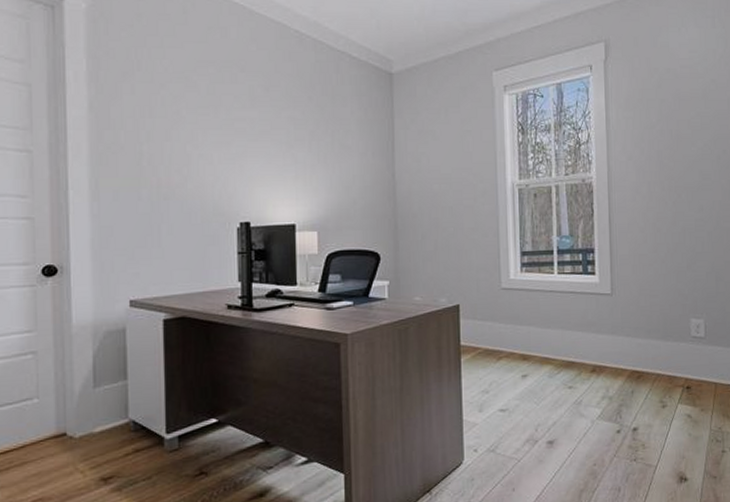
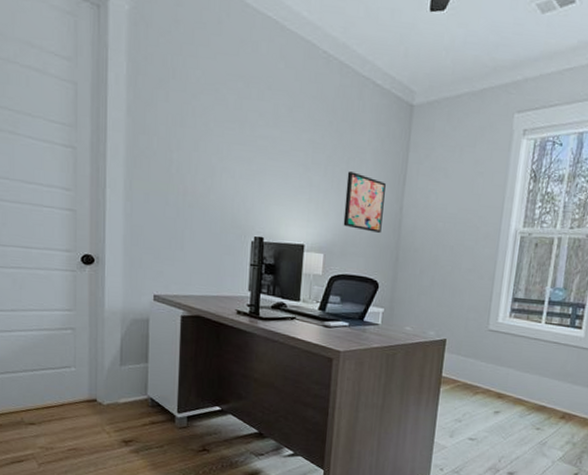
wall art: none [333,144,376,202] -> present [343,171,386,233]

